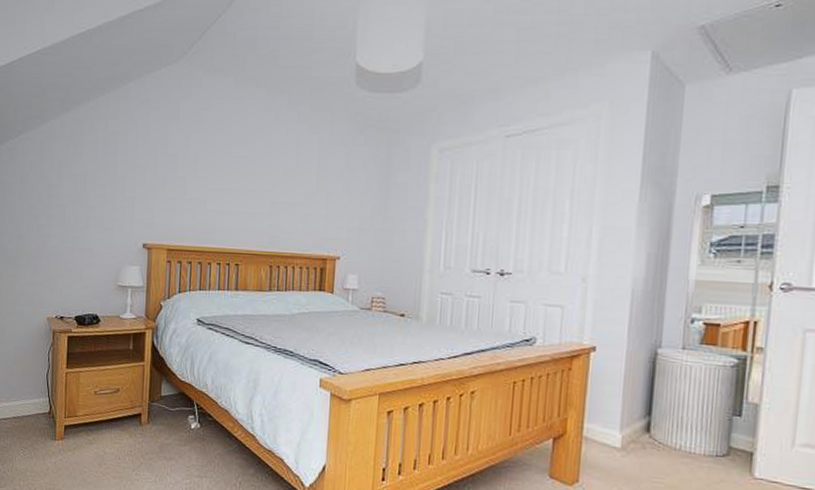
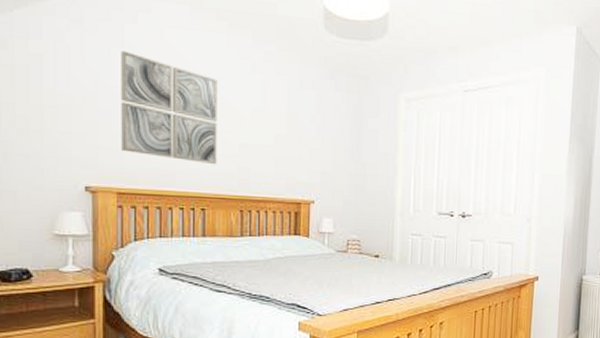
wall art: none [172,123,255,223] -> present [121,50,218,165]

